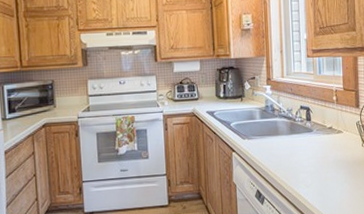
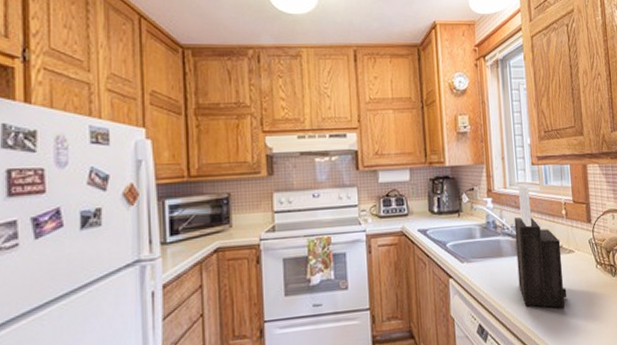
knife block: none [289,73,335,180] -> present [514,184,567,309]

